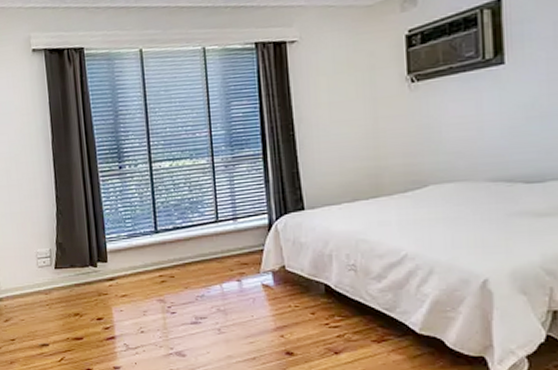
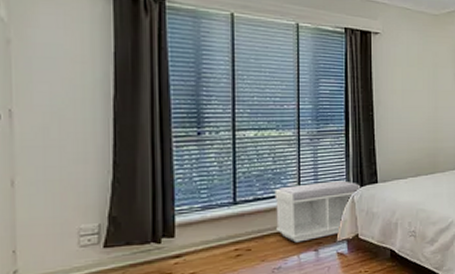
bench: none [192,208,285,272] -> present [274,180,361,243]

